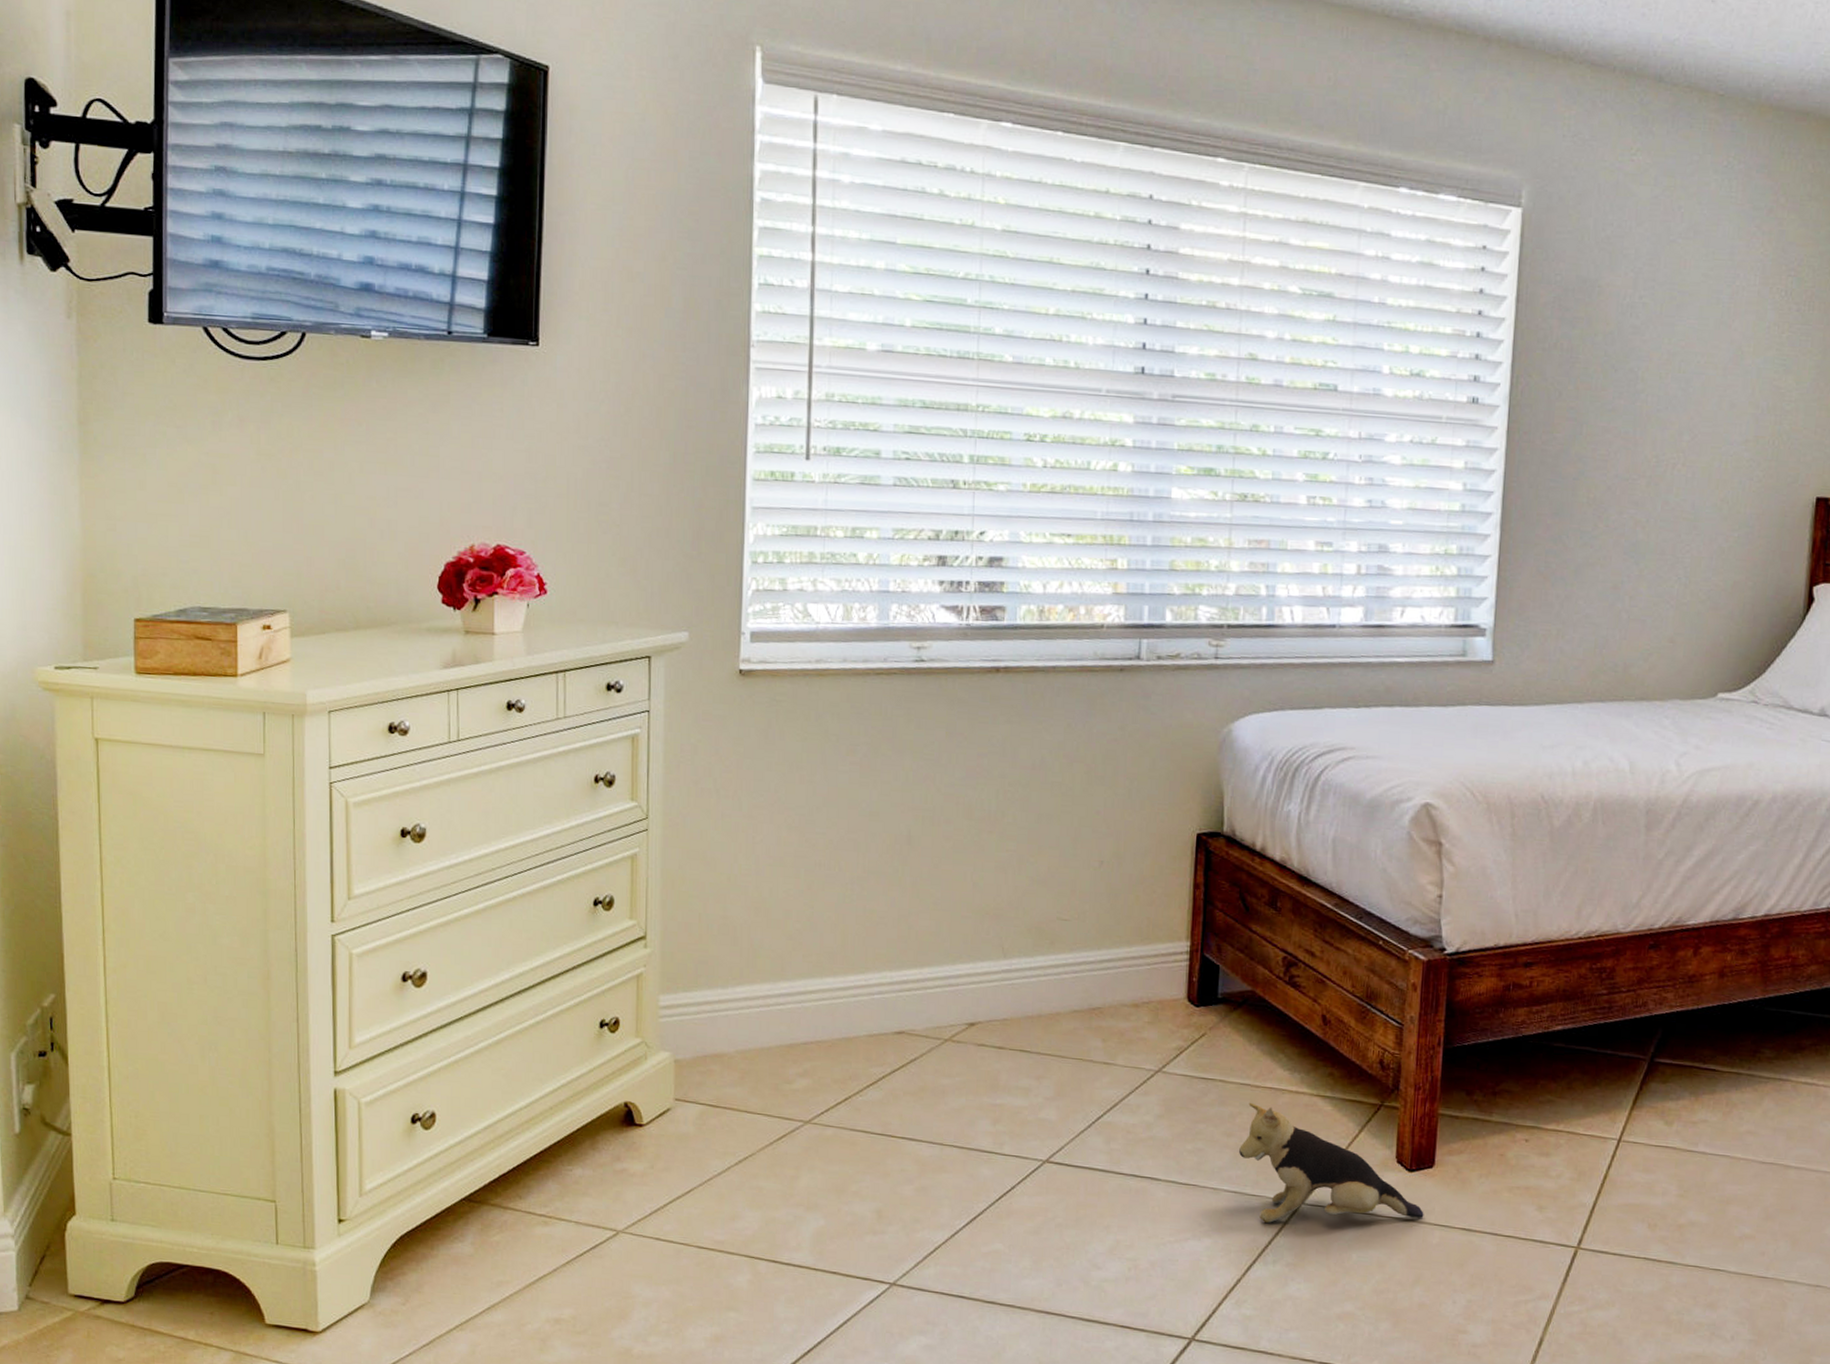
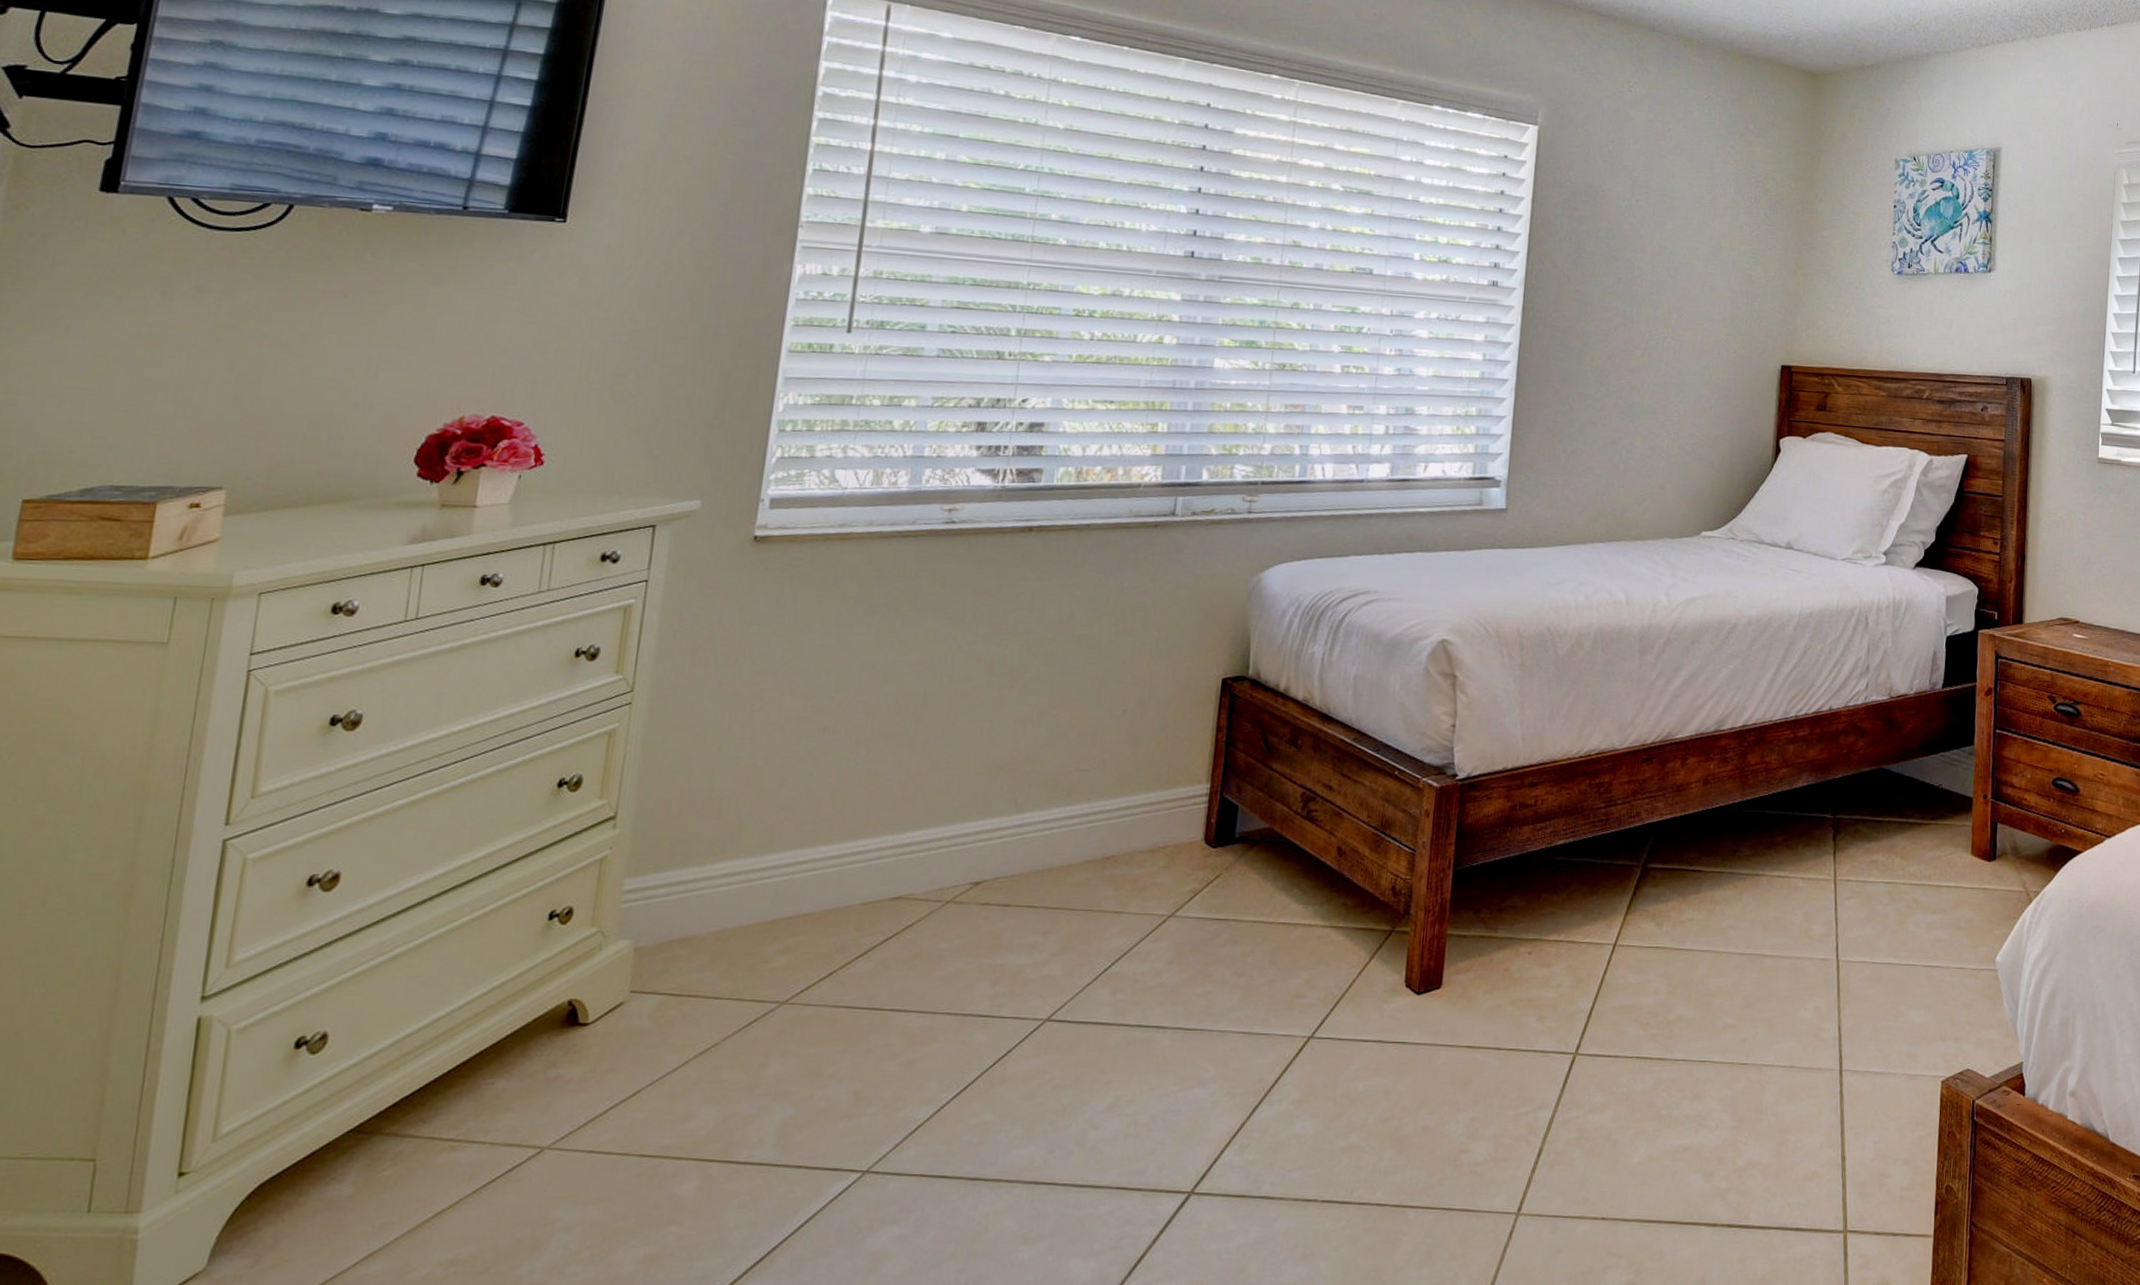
plush toy: present [1239,1102,1424,1223] -> none [1249,939,1431,1061]

